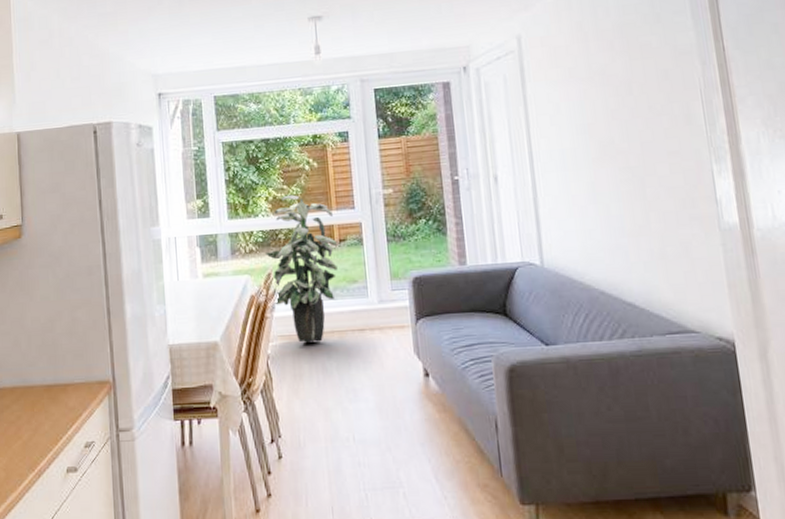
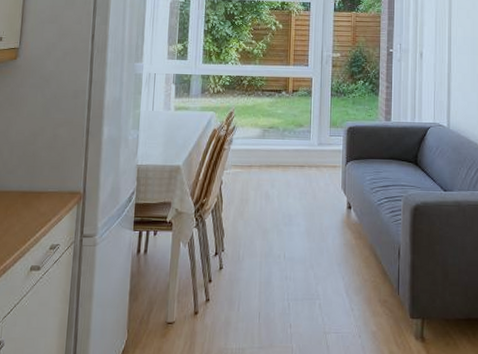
indoor plant: present [266,194,337,343] -> none [230,48,290,173]

